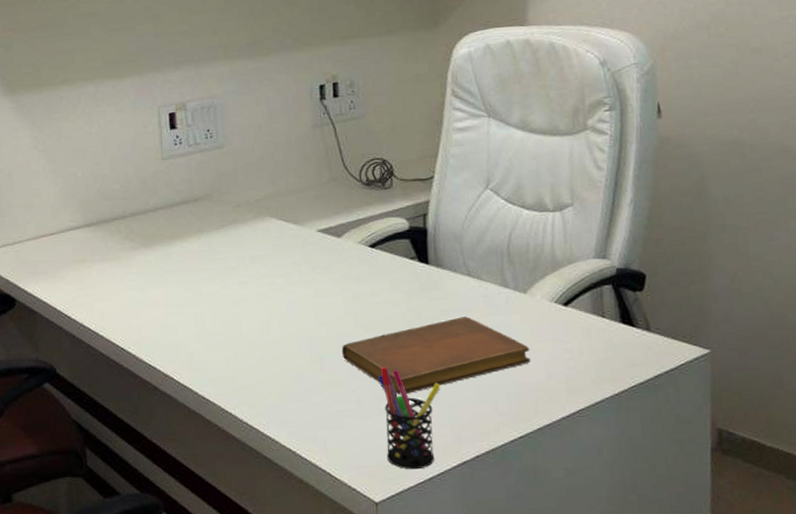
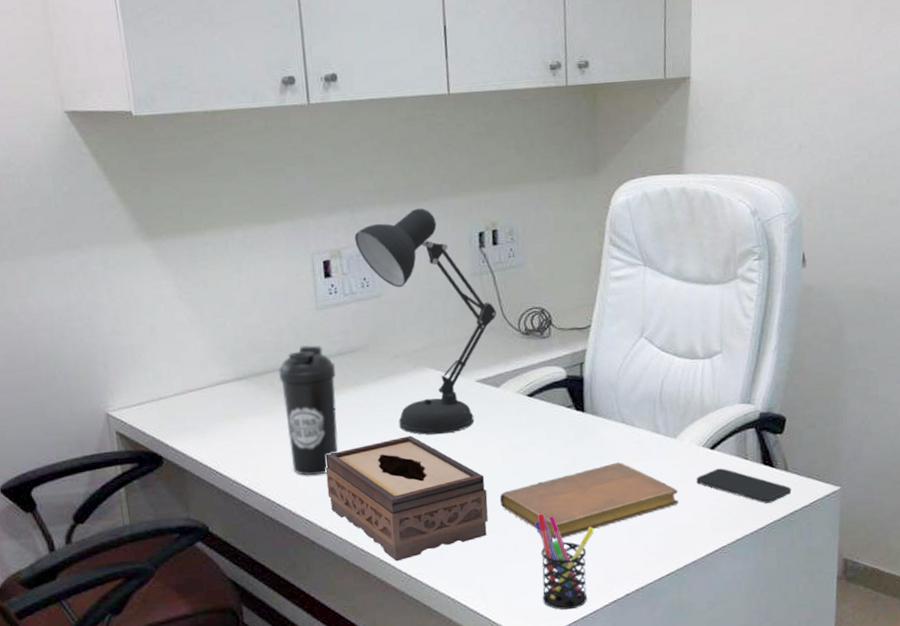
water bottle: none [124,193,181,322] -> present [278,344,339,476]
tissue box: none [168,284,330,411] -> present [325,436,488,562]
desk lamp: none [199,62,337,284] -> present [354,208,496,435]
smartphone: none [549,326,655,365] -> present [696,468,791,503]

